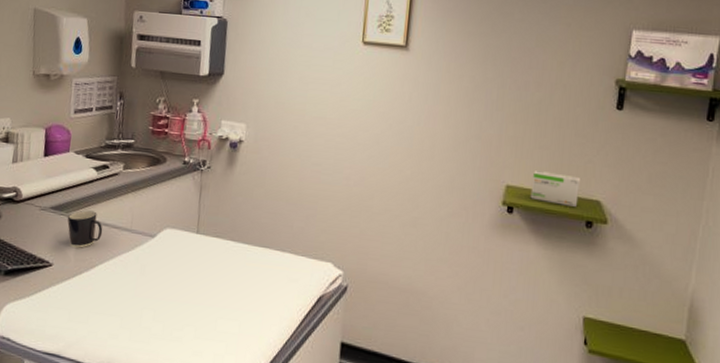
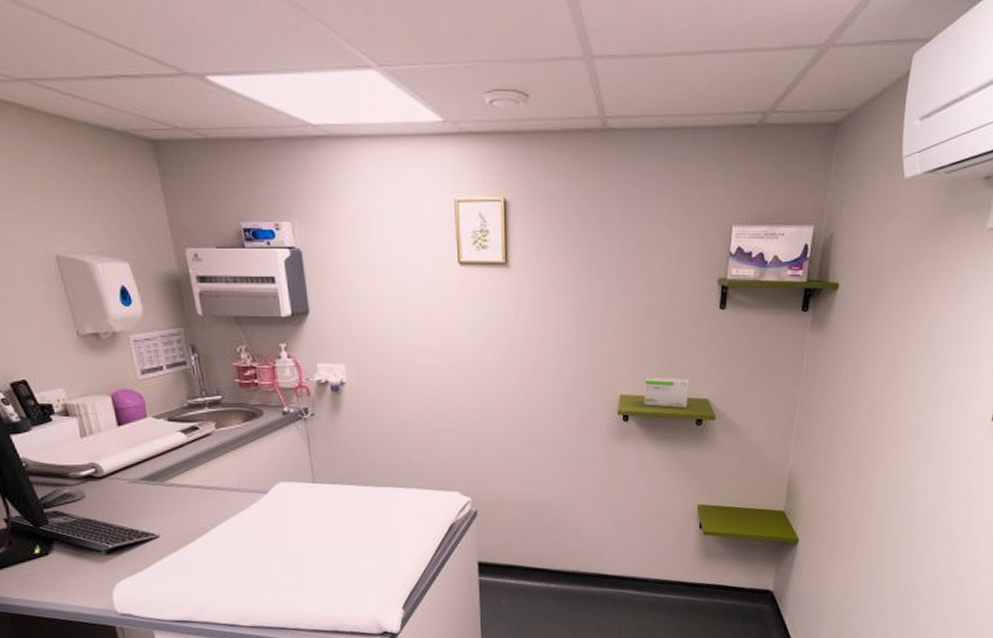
mug: present [67,210,103,248] -> none [163,476,208,516]

